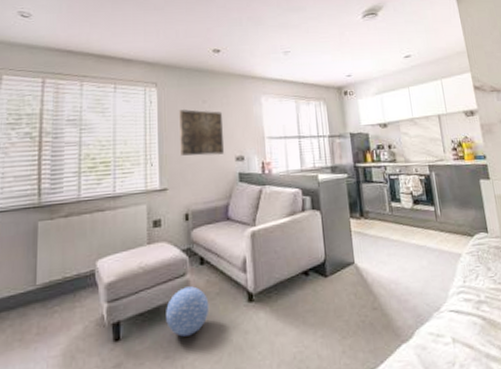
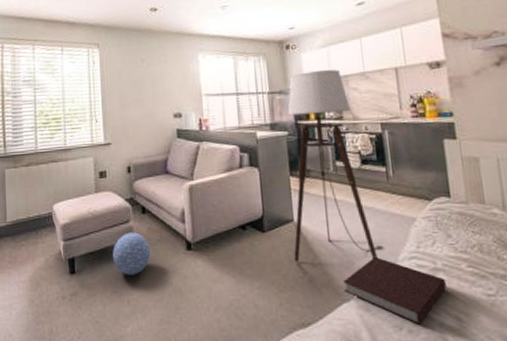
wall art: present [179,109,225,156] -> none [120,68,163,113]
floor lamp: none [347,115,436,306] -> present [288,70,384,262]
notebook: none [401,293,490,358] -> present [343,256,447,325]

